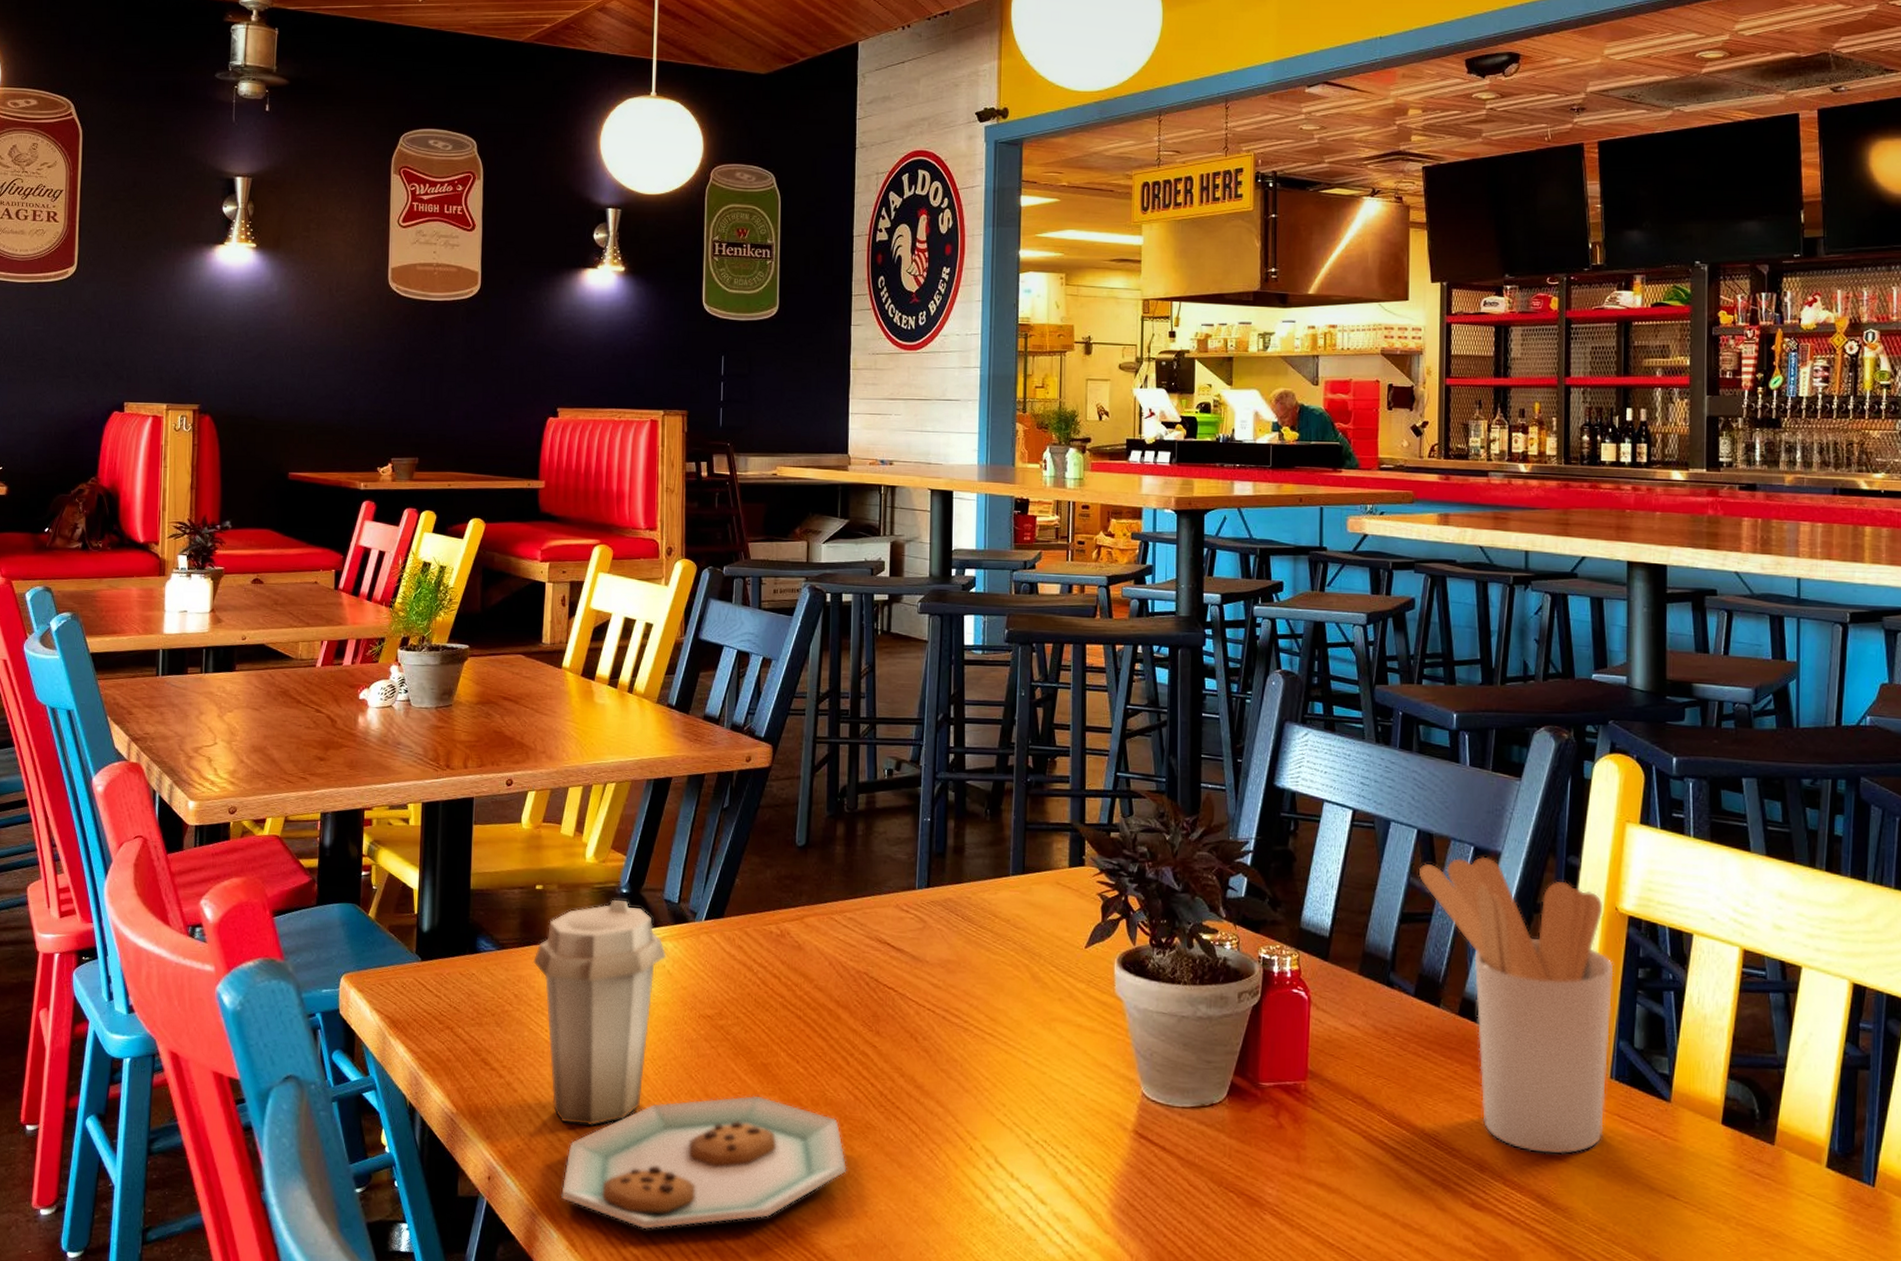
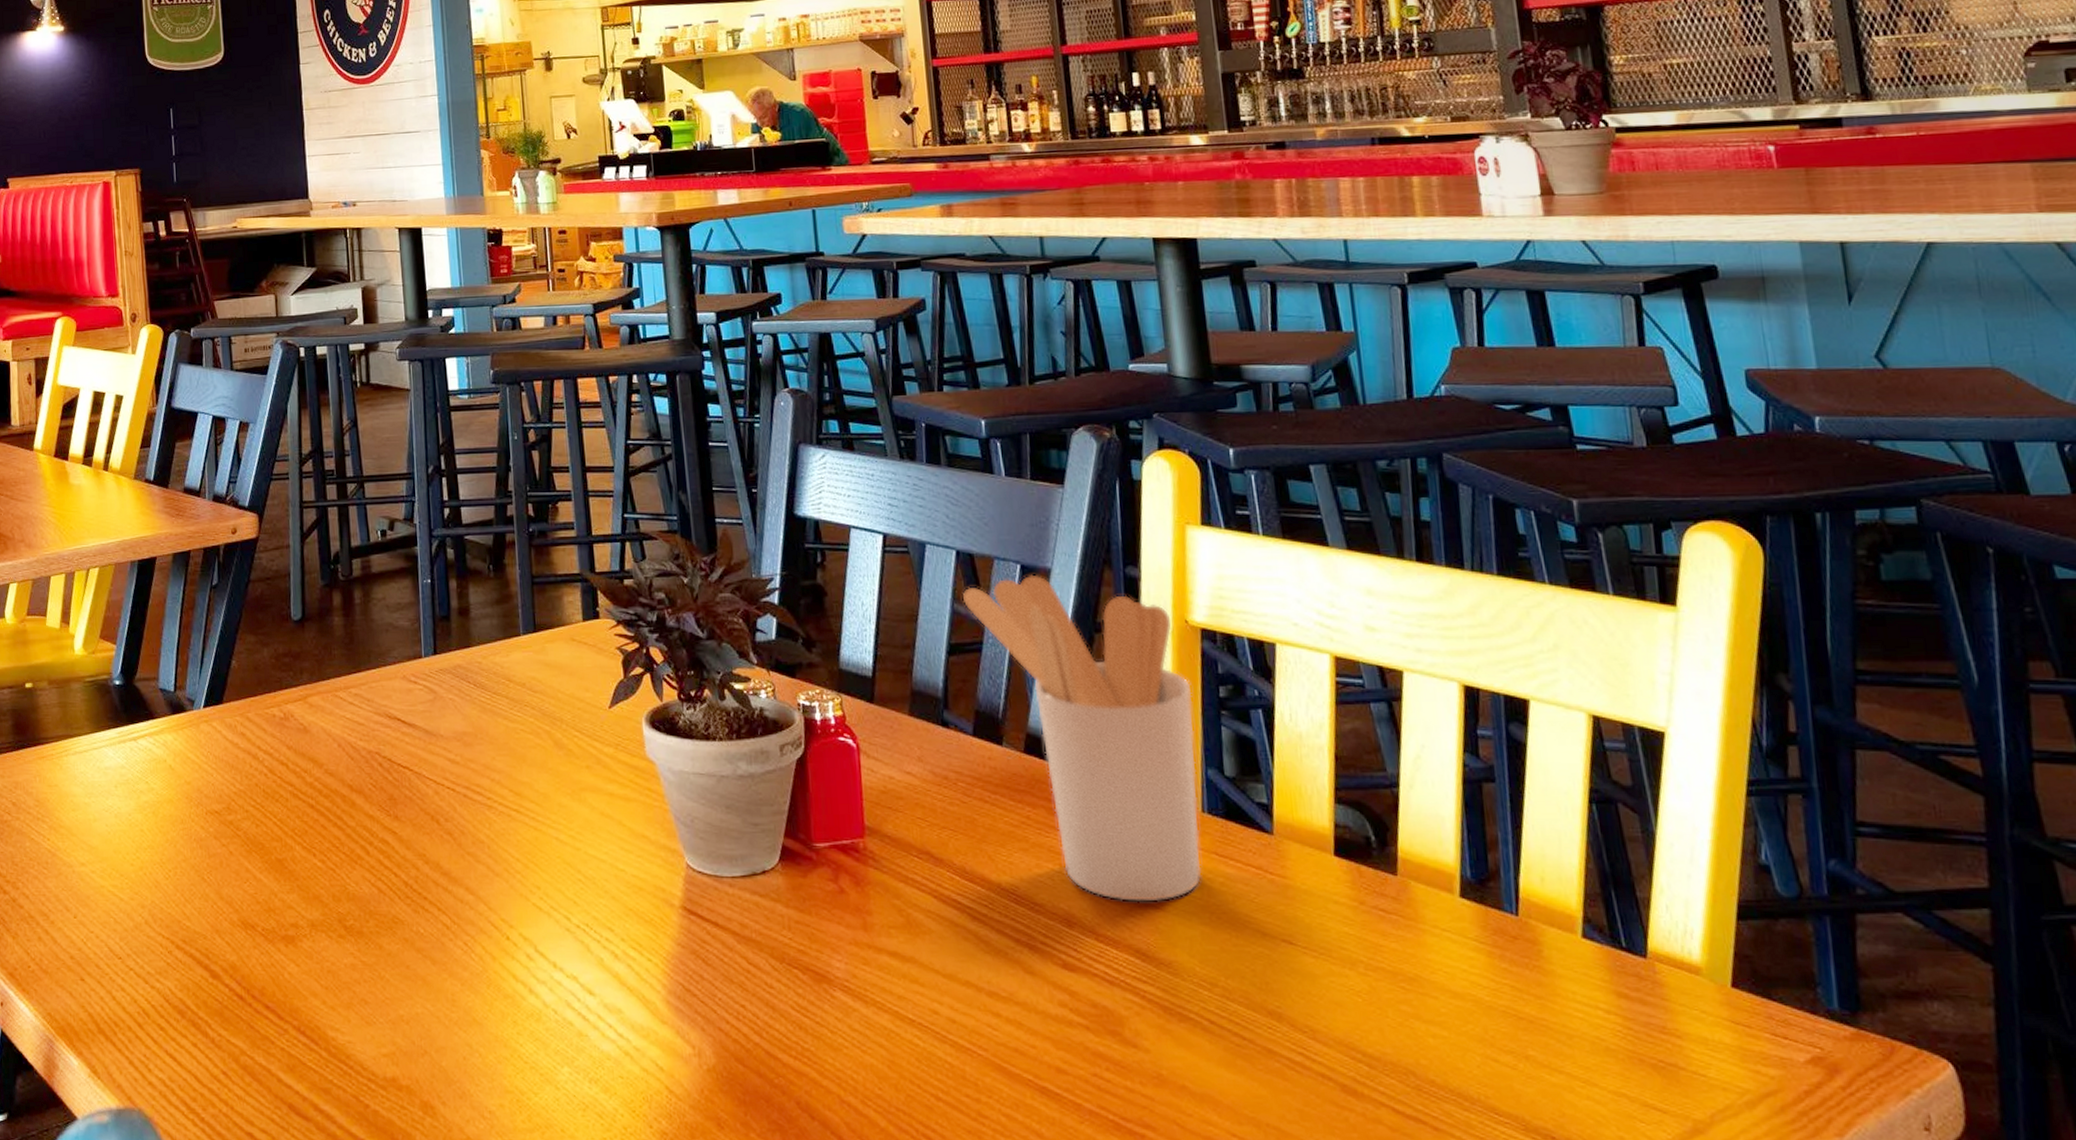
plate: present [532,900,847,1230] -> none [28,693,378,1051]

